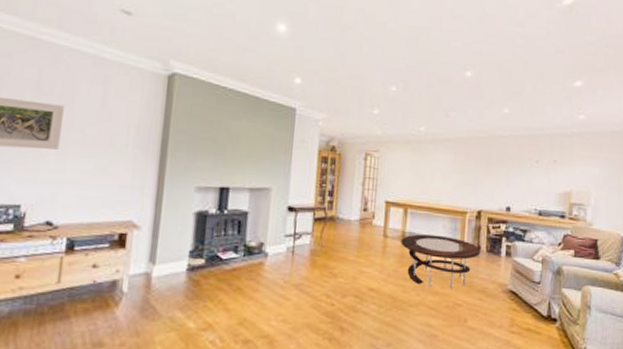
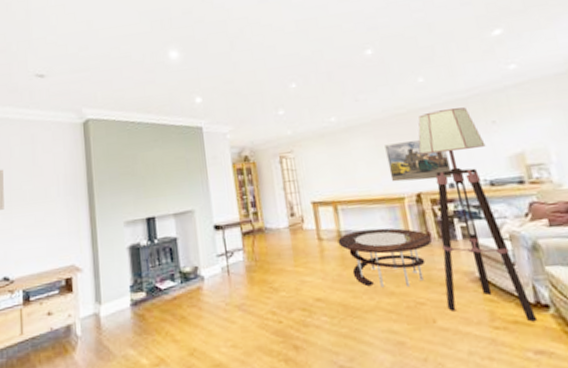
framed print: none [459,162,512,202] -> present [385,139,453,182]
floor lamp: none [479,141,545,331] -> present [418,107,537,322]

